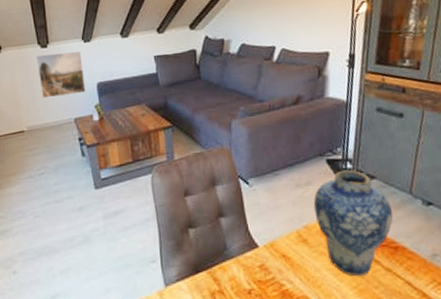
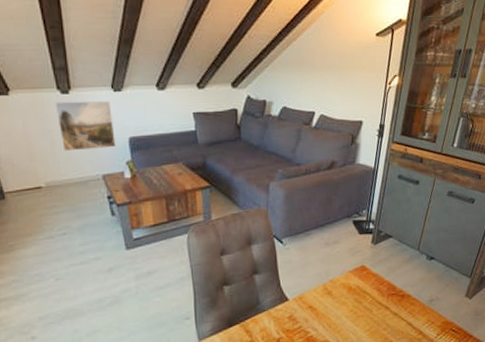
vase: present [313,170,394,277] -> none [339,230,403,321]

